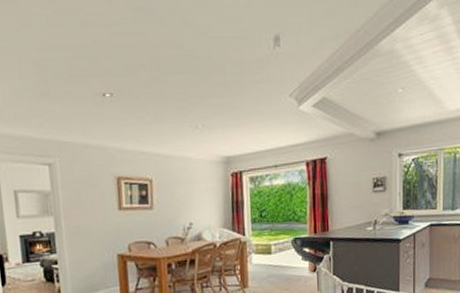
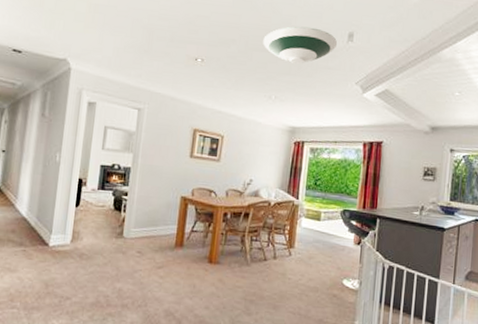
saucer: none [177,35,262,83] -> present [263,26,337,64]

